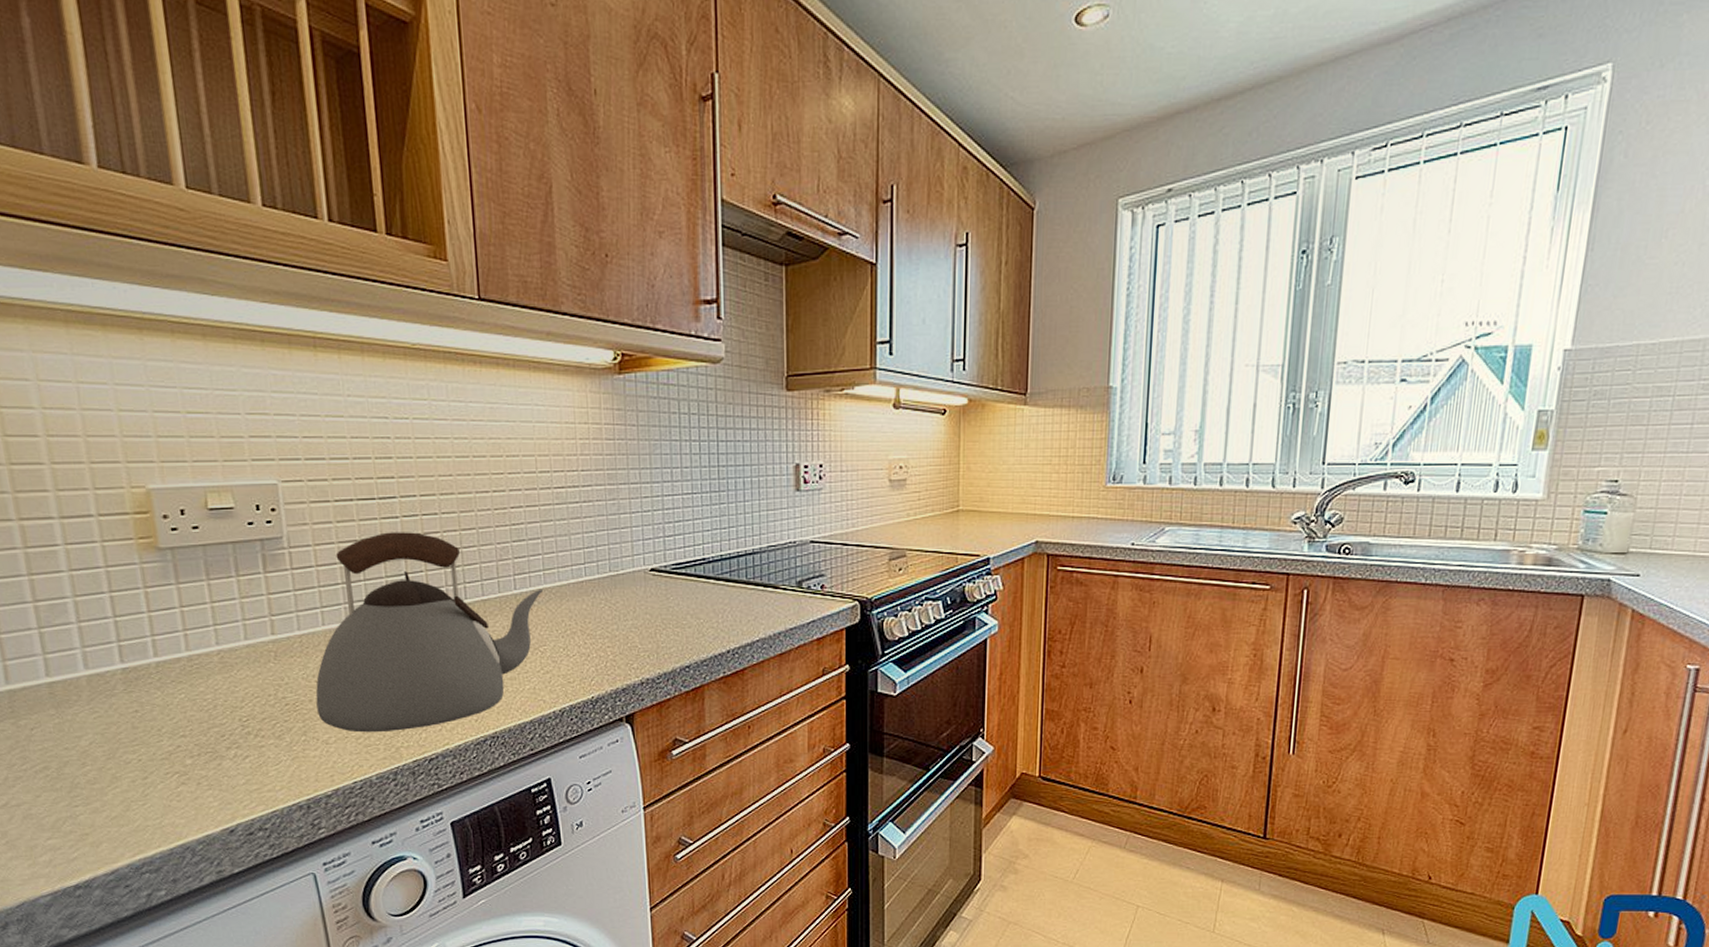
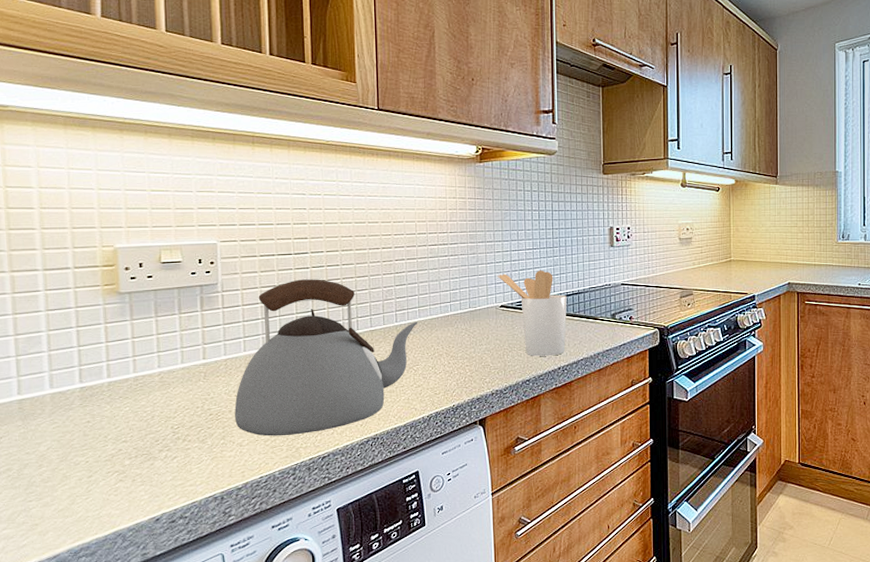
utensil holder: none [645,522,738,636] -> present [497,270,567,356]

